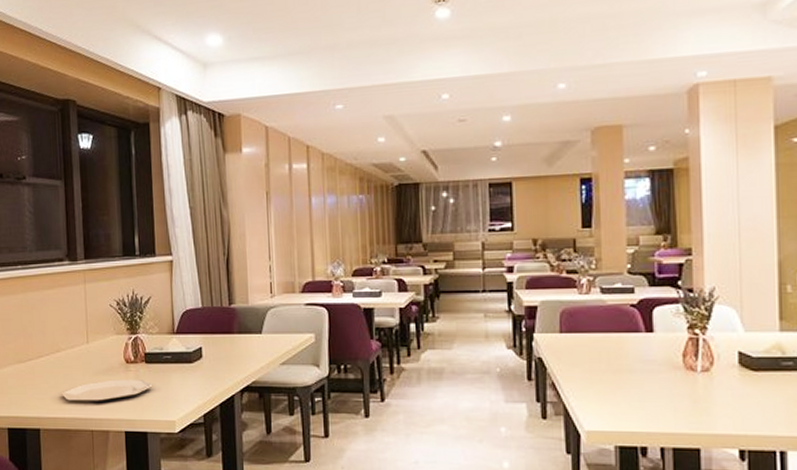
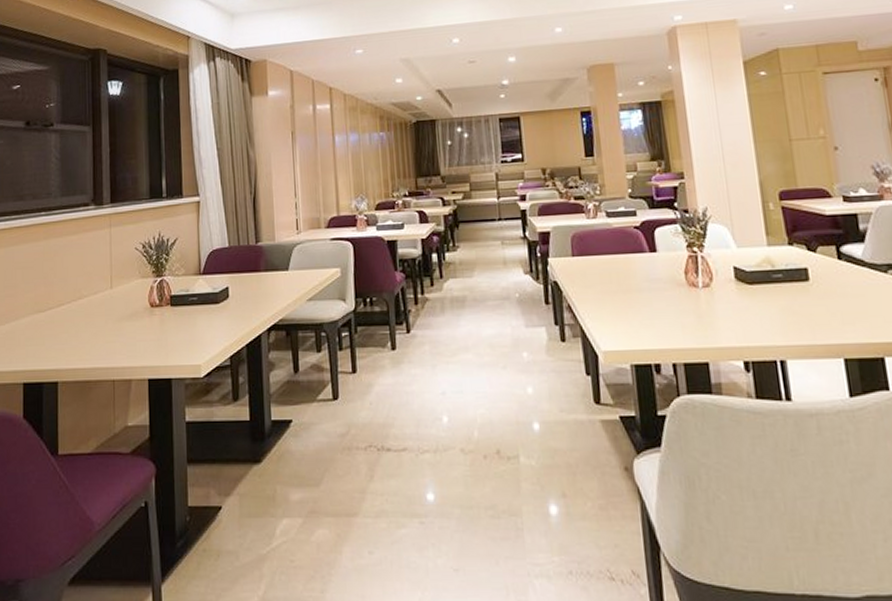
plate: present [61,379,153,402] -> none [81,323,178,351]

